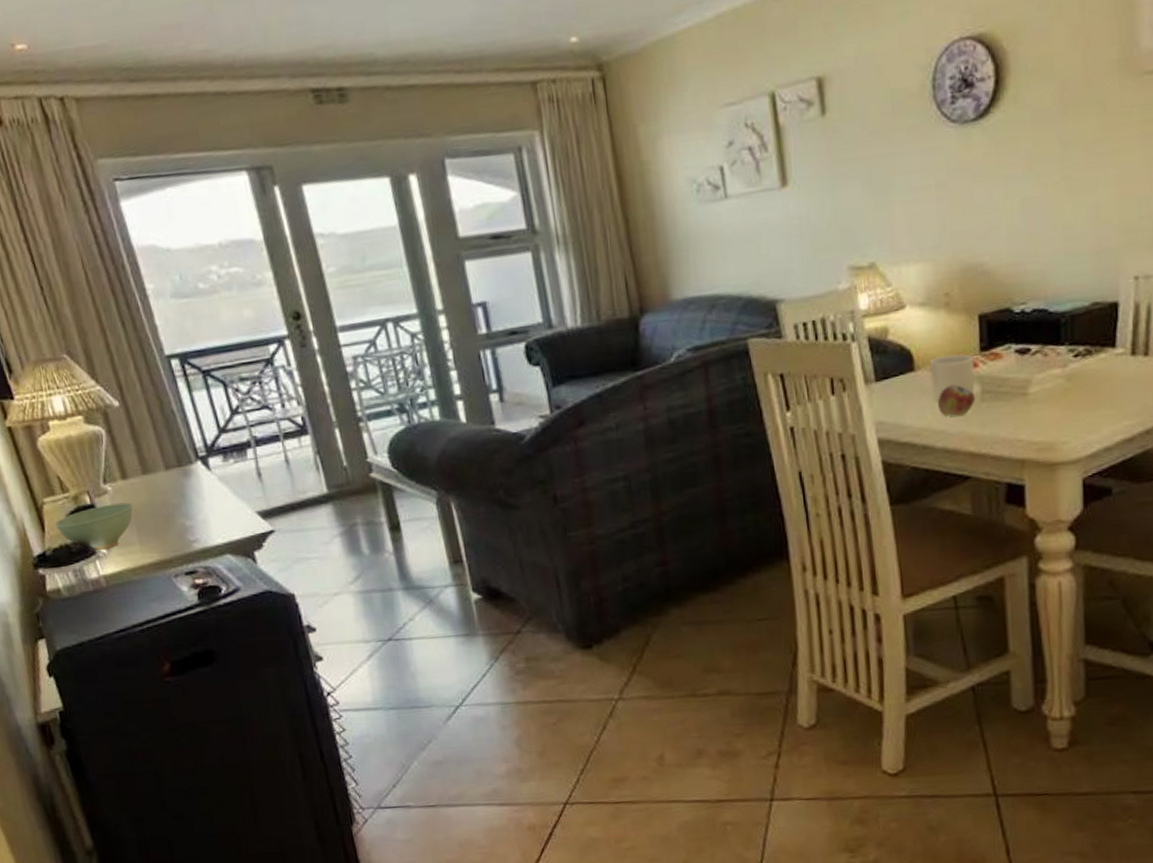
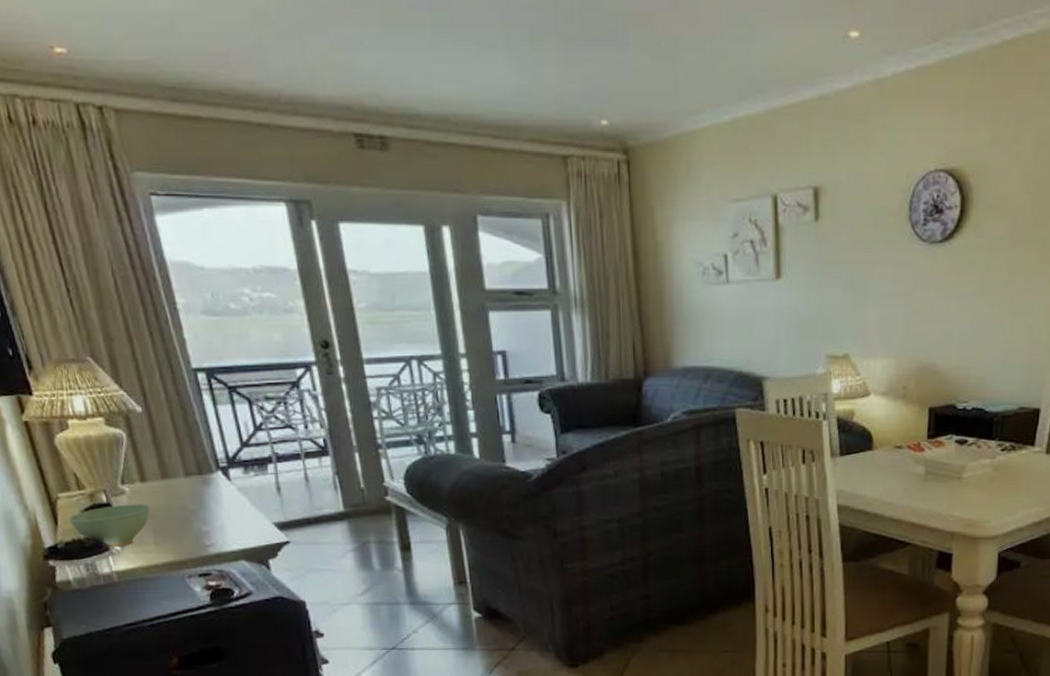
mug: present [929,354,975,402] -> none [885,439,922,478]
fruit: present [938,383,976,417] -> none [889,464,920,492]

